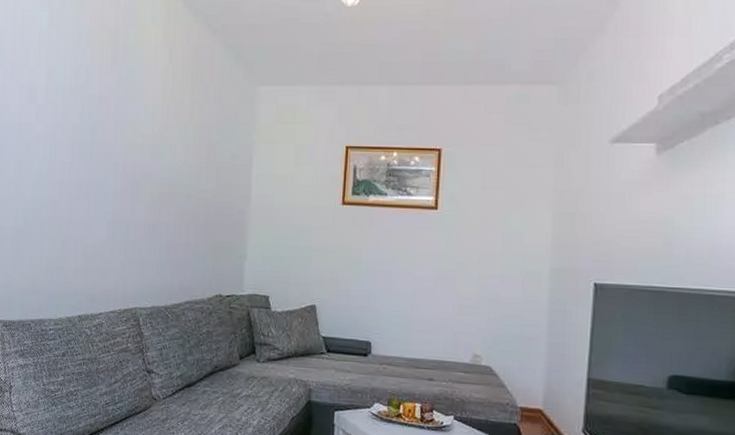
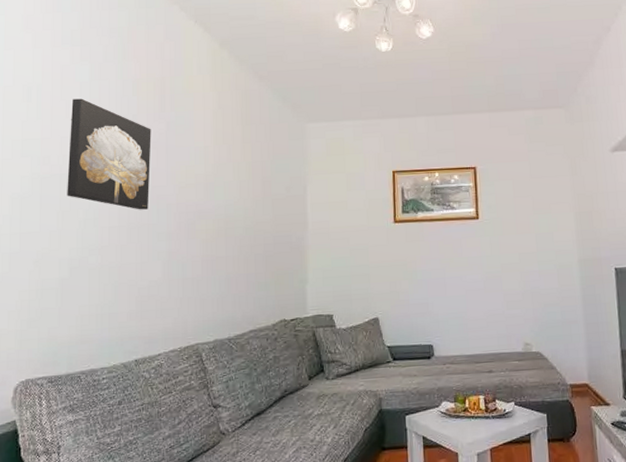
wall art: none [24,46,103,167] -> present [67,98,151,210]

